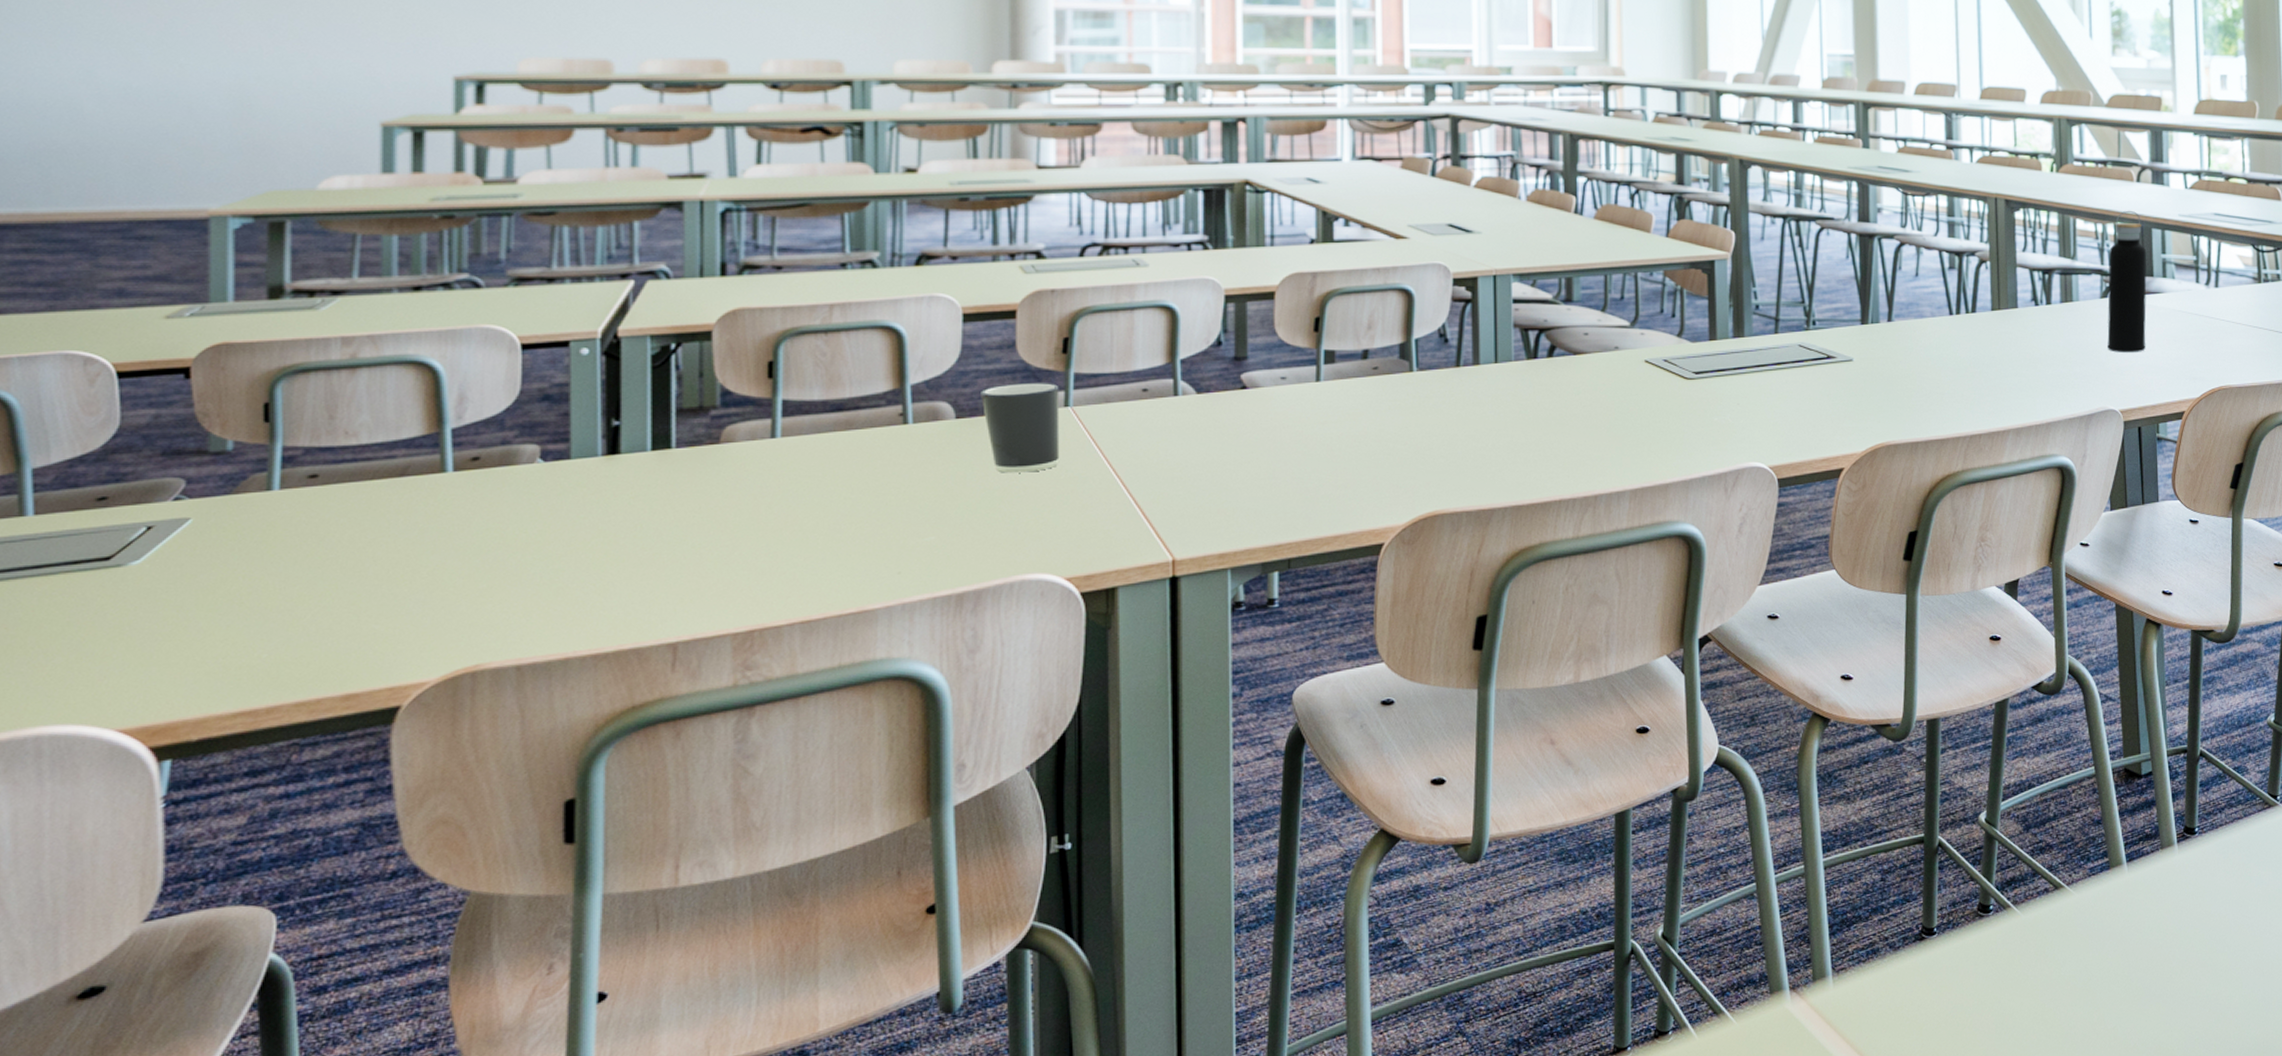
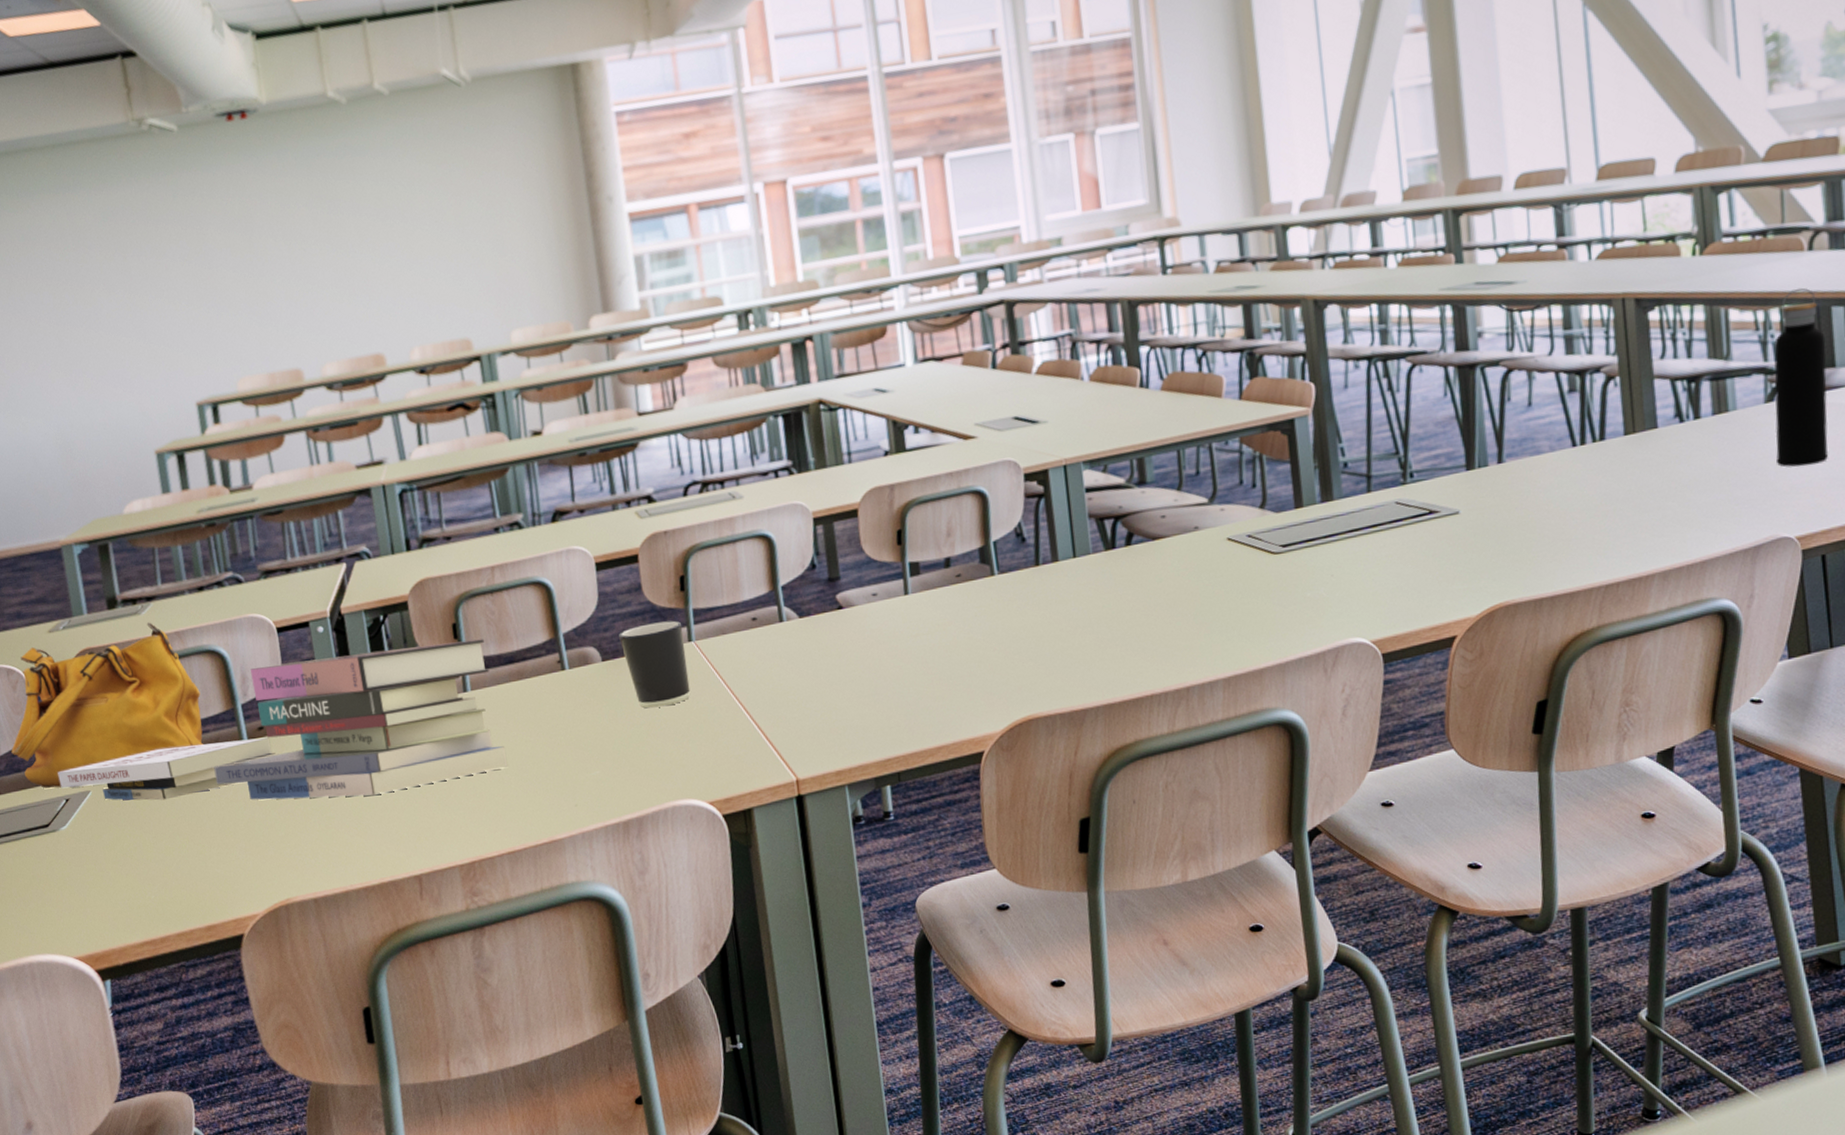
handbag: none [68,320,392,513] -> present [11,622,203,789]
books: none [141,470,492,536] -> present [57,737,276,801]
books: none [394,381,817,547] -> present [213,639,508,800]

